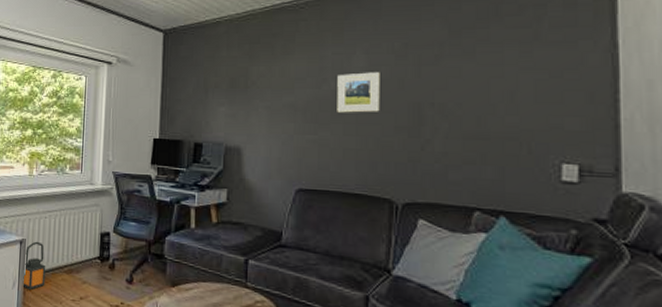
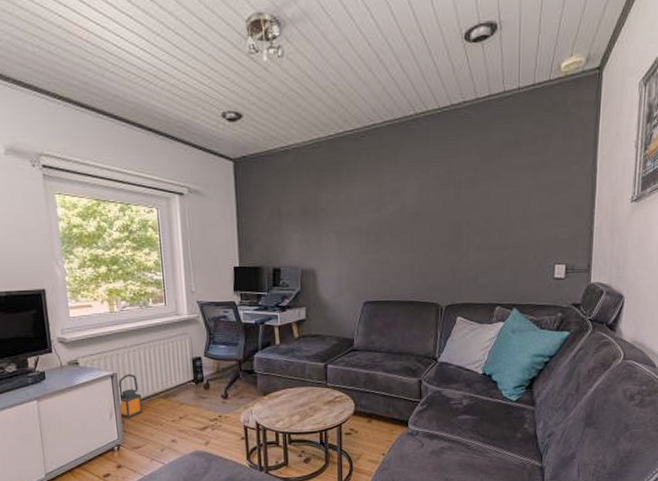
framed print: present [337,72,380,113] -> none [394,196,428,233]

